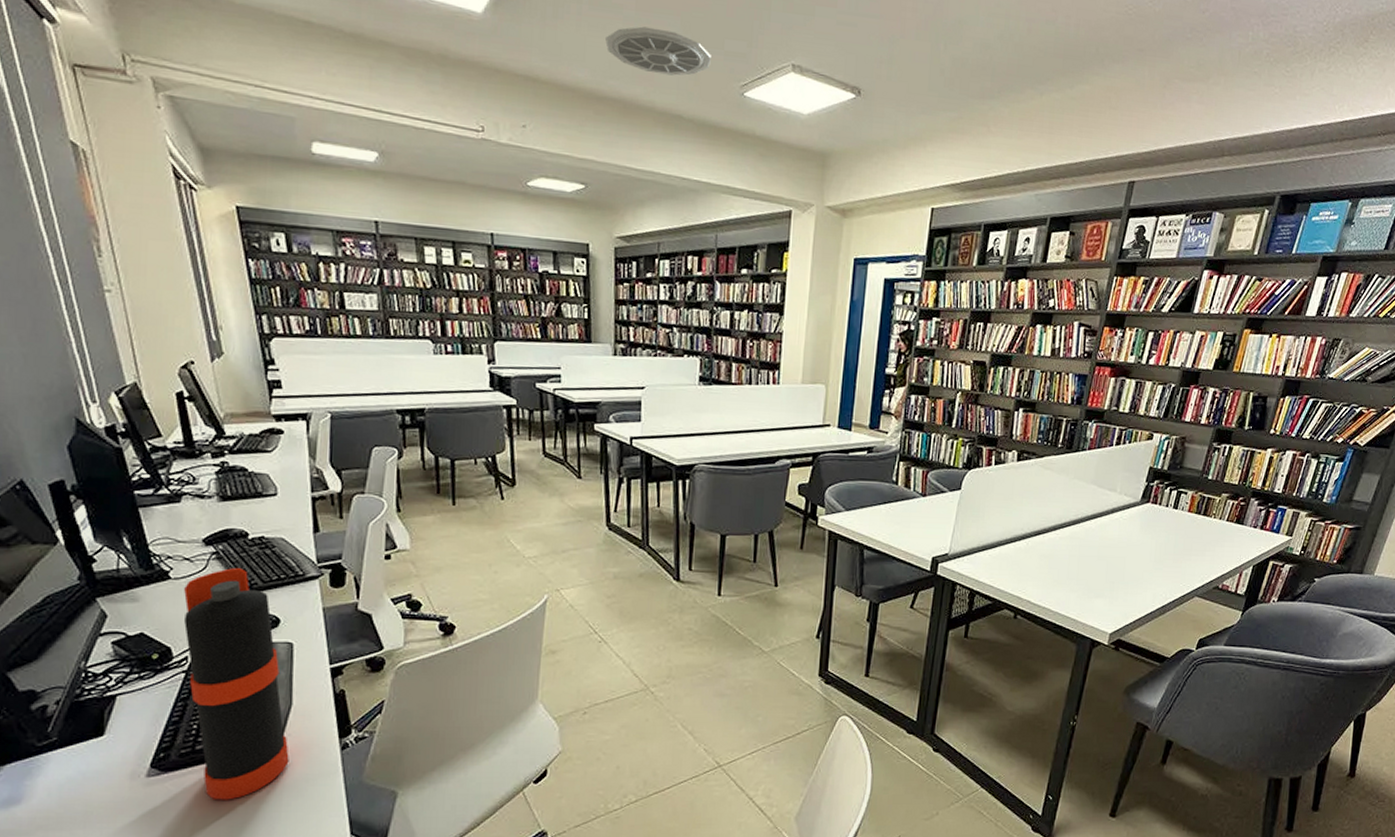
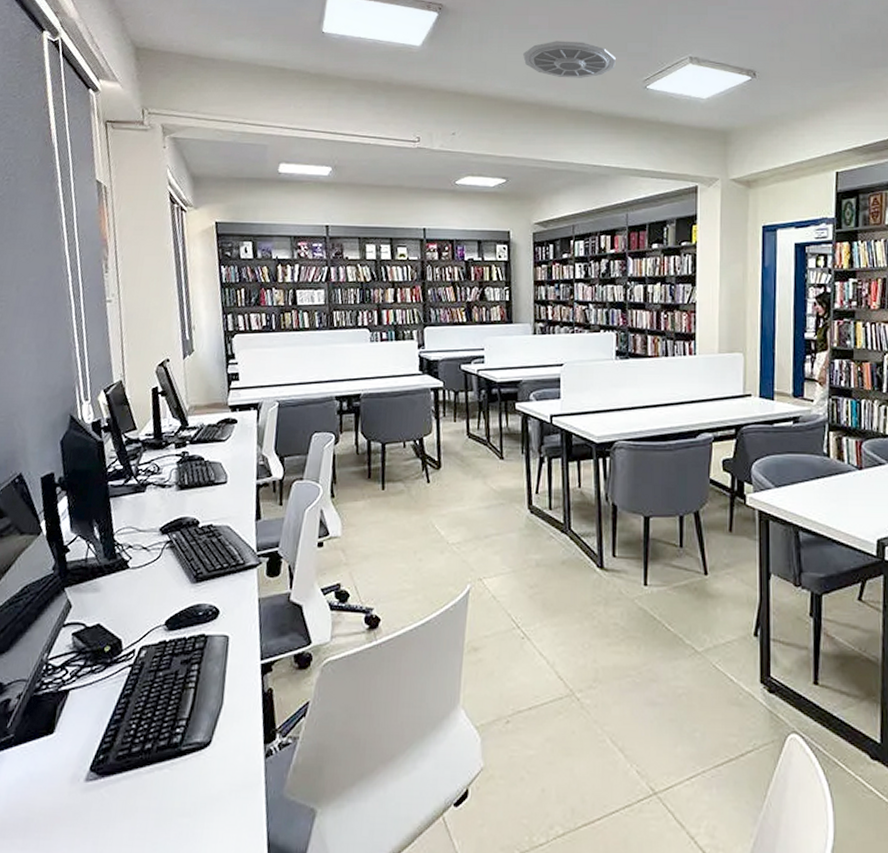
bottle: present [184,568,289,800] -> none [134,557,216,812]

